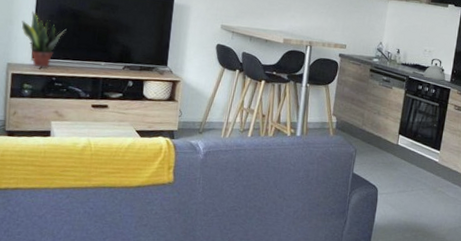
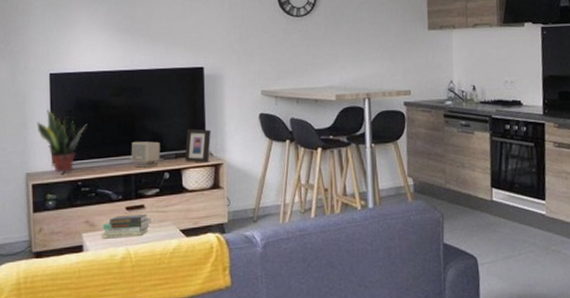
books: none [67,111,112,130] -> present [101,214,151,239]
speaker: none [101,51,128,75] -> present [131,141,160,168]
picture frame: none [147,47,173,78] -> present [184,129,211,163]
kettle: present [423,58,446,81] -> none [508,89,537,116]

